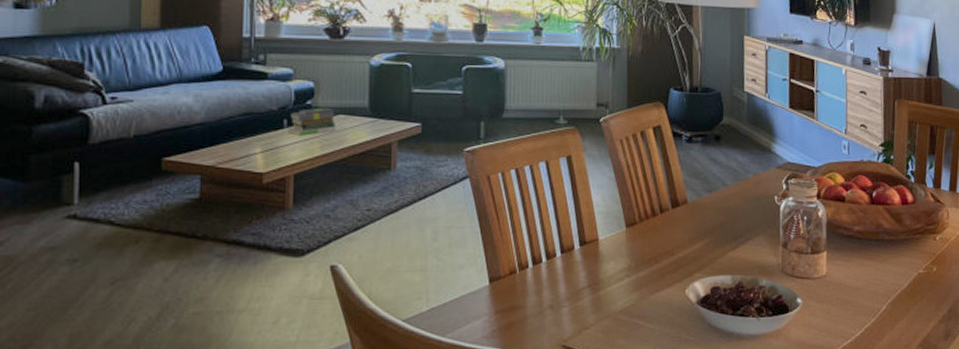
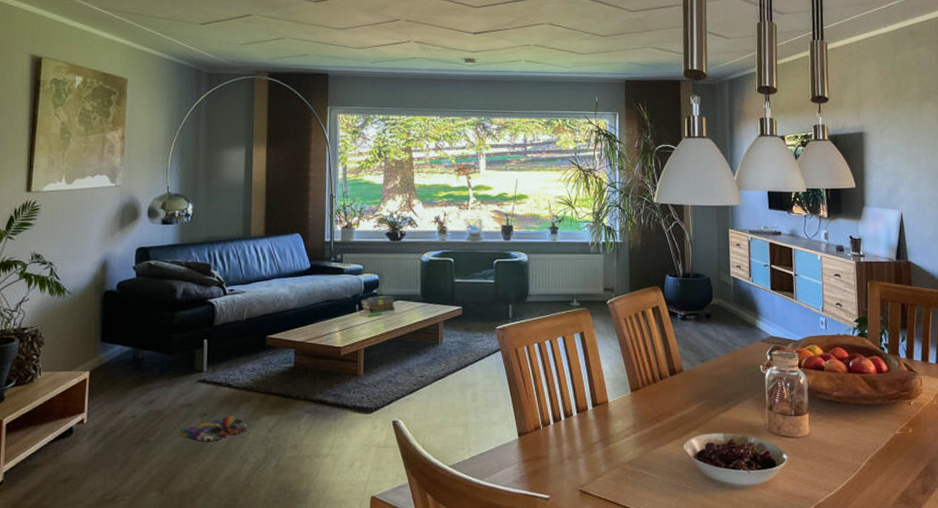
slippers: none [41,261,136,296] -> present [181,415,248,442]

